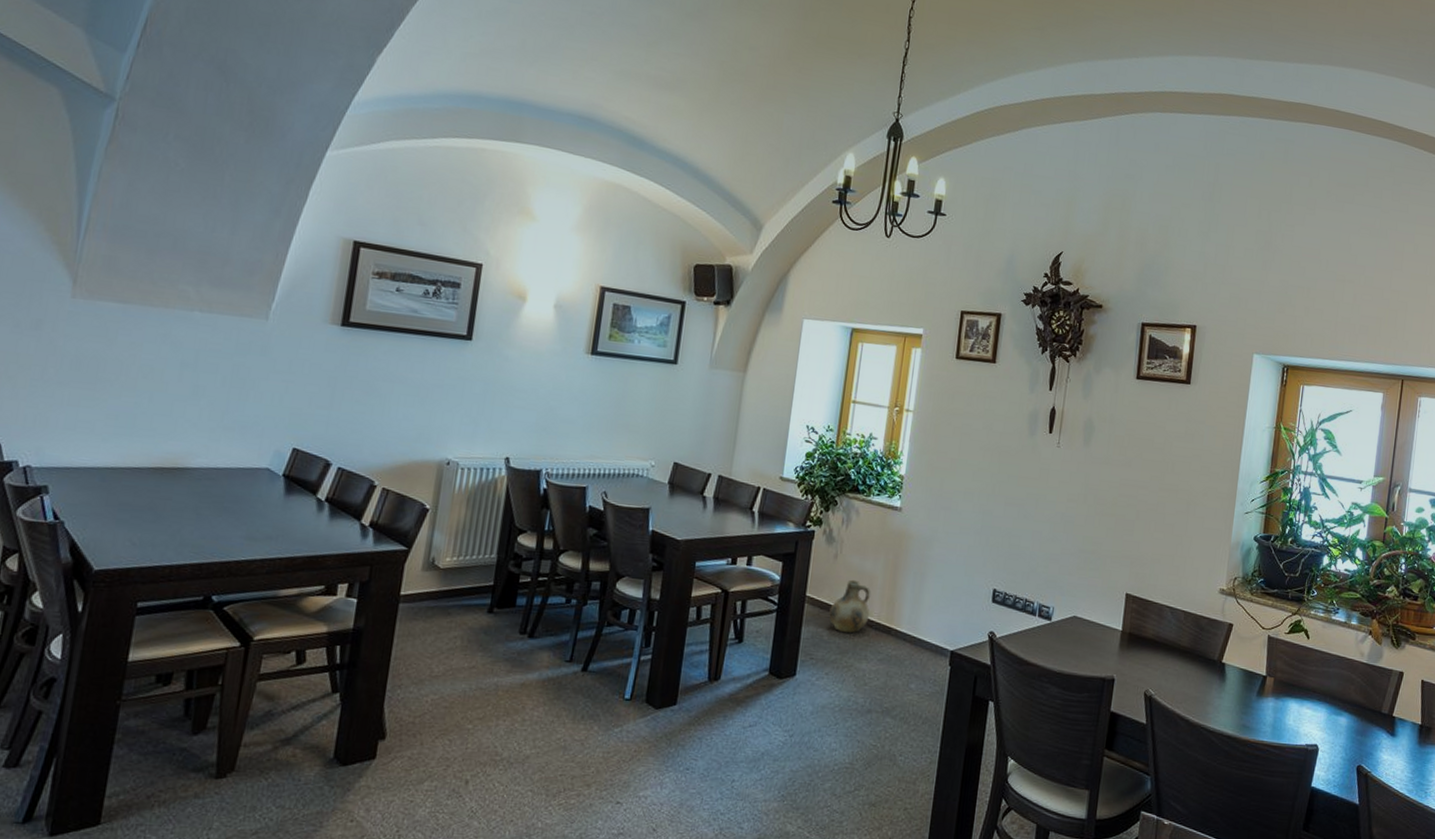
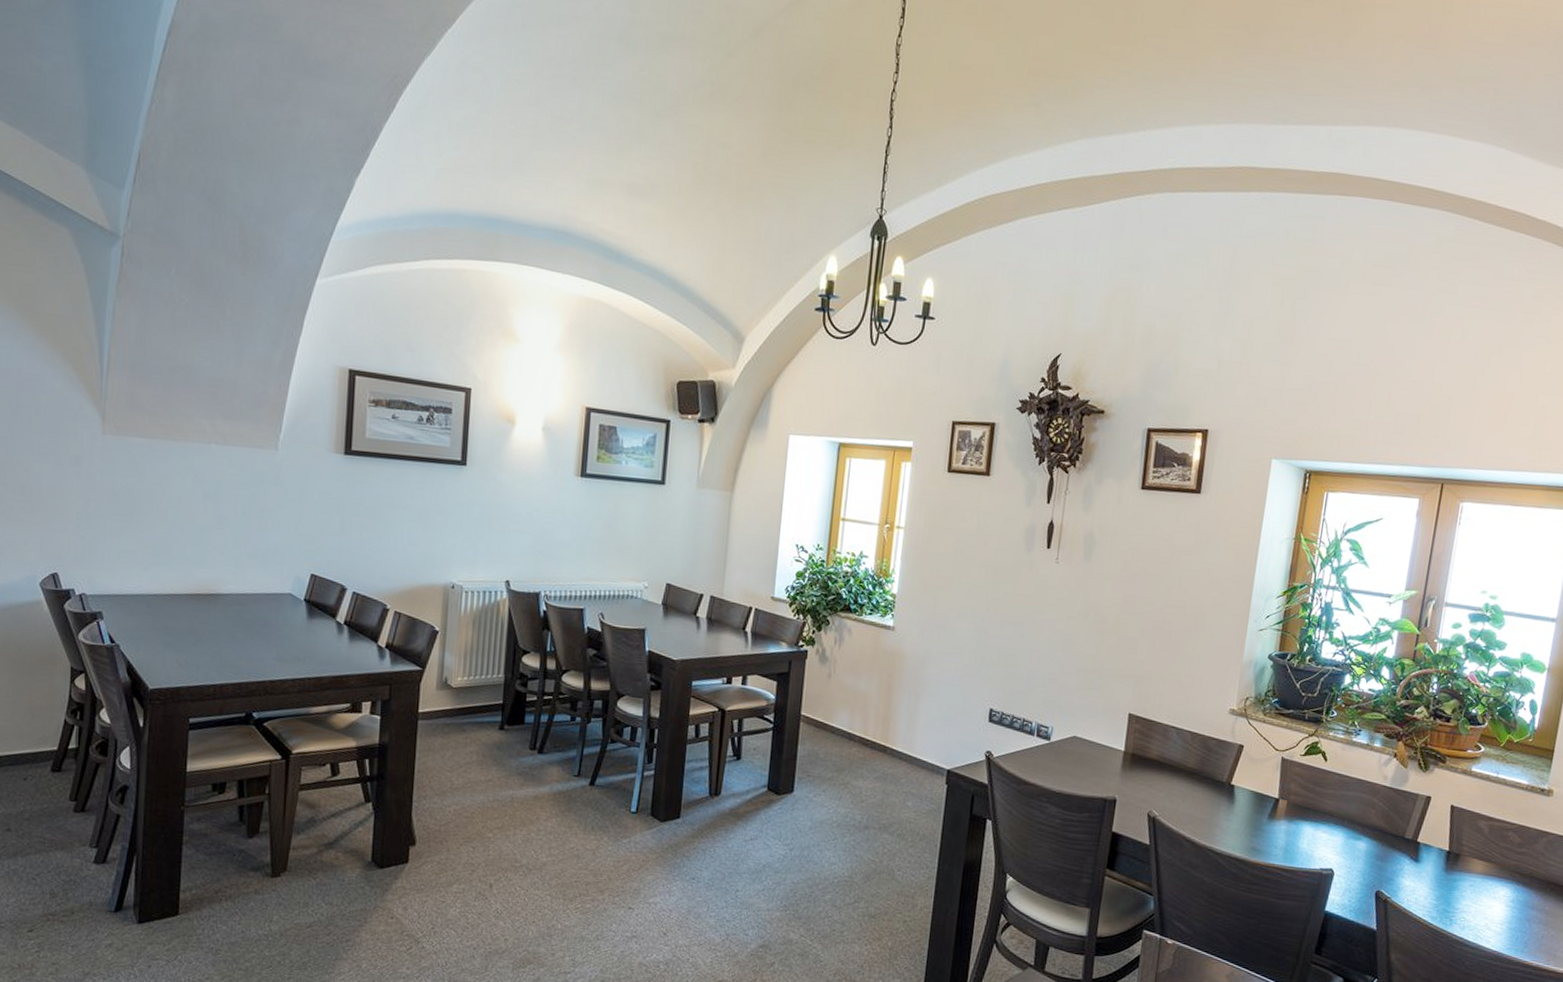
ceramic jug: present [829,579,872,633] -> none [824,698,866,752]

